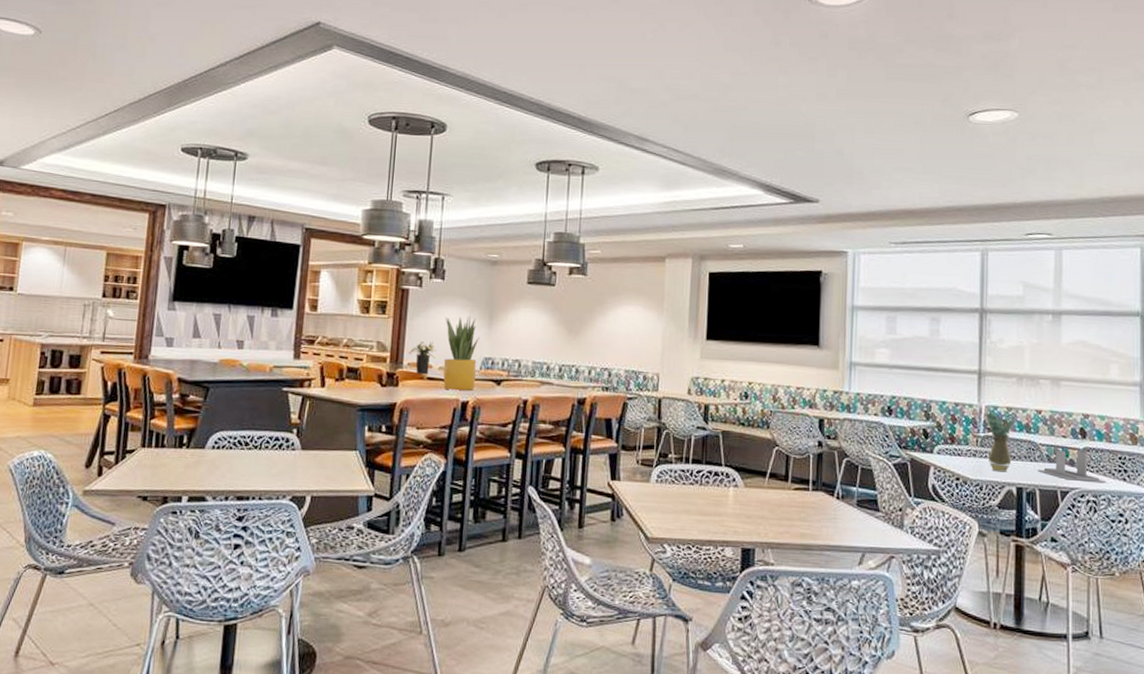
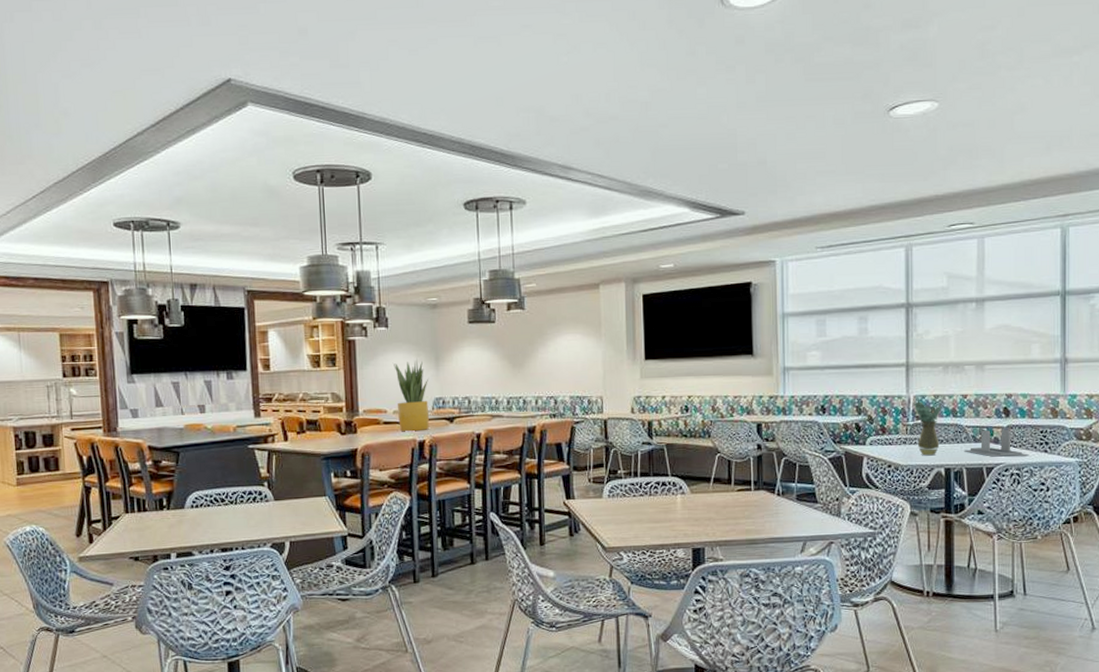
flower arrangement: present [408,341,437,375] -> none [363,388,389,420]

